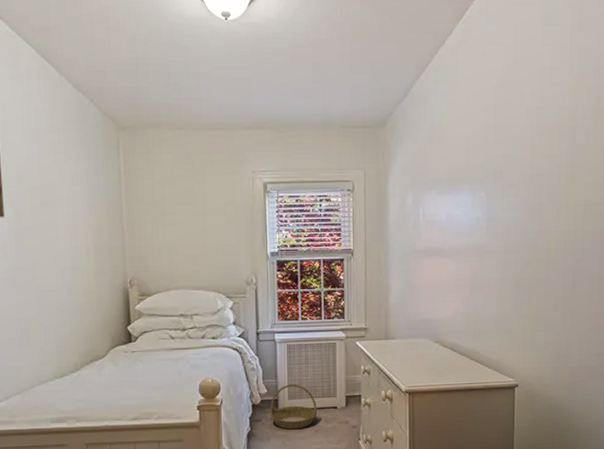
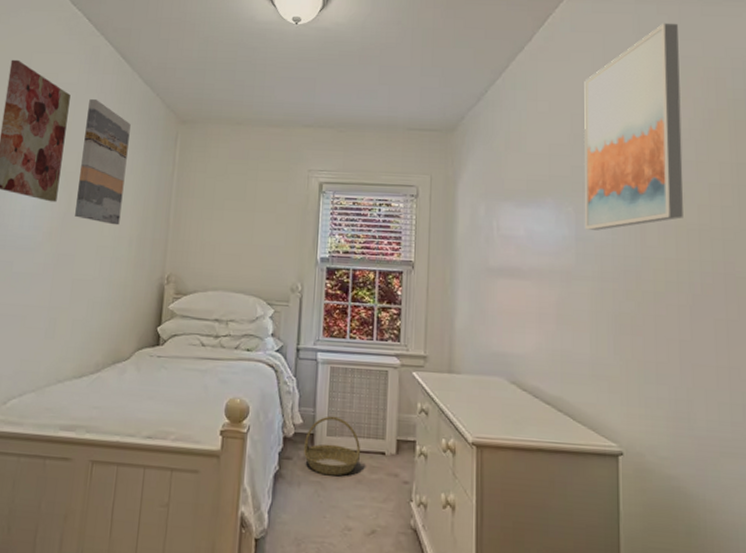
wall art: none [18,108,74,236] -> present [75,99,131,226]
wall art: none [495,14,579,211] -> present [584,23,683,230]

